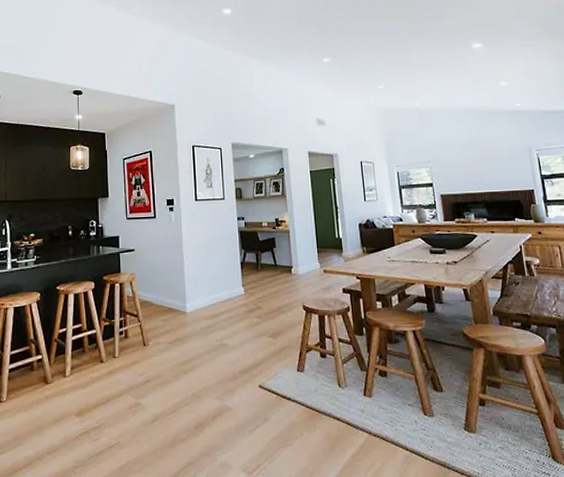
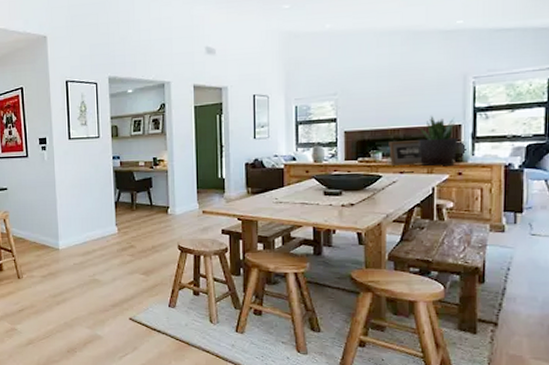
picture frame: none [478,203,508,226] -> present [389,140,422,166]
planter: none [501,181,535,227] -> present [419,115,459,167]

